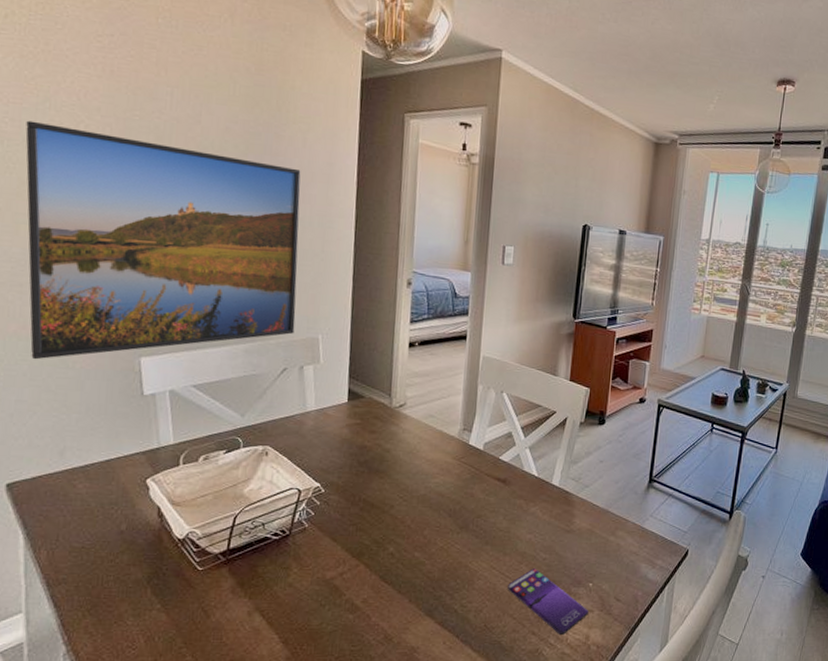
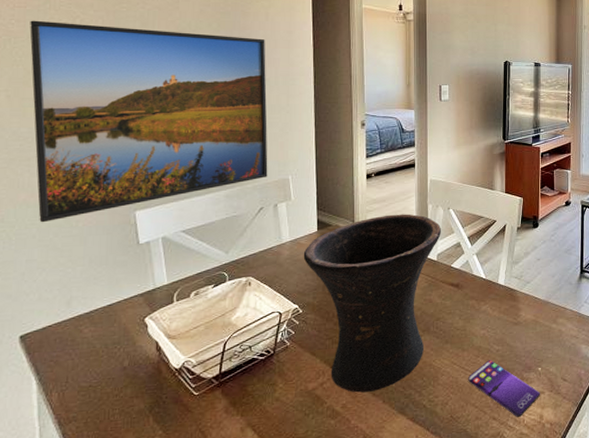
vase: none [329,392,492,588] -> present [303,214,442,393]

